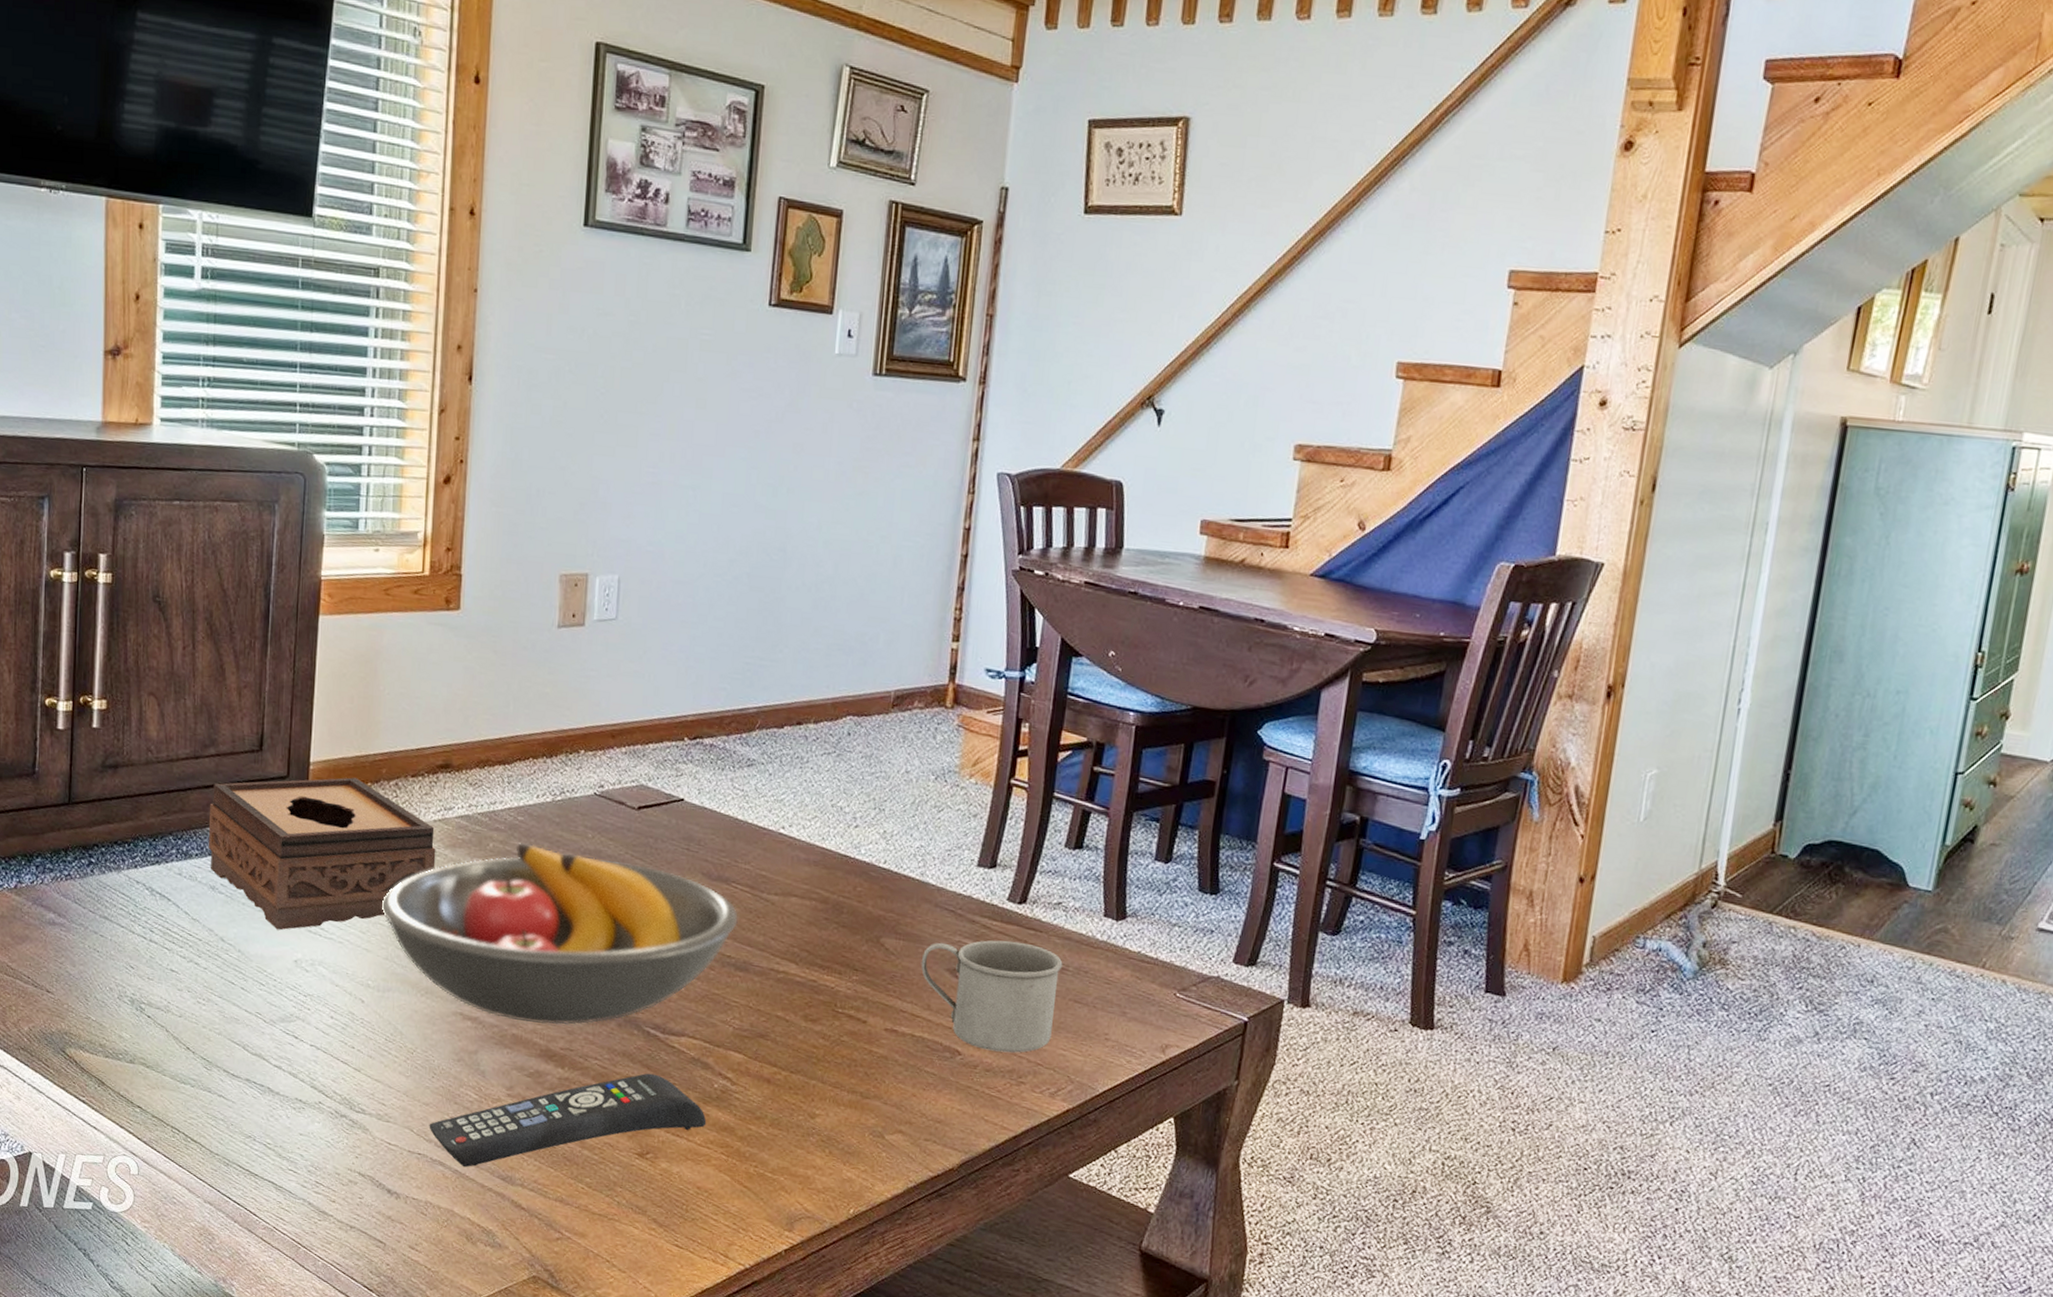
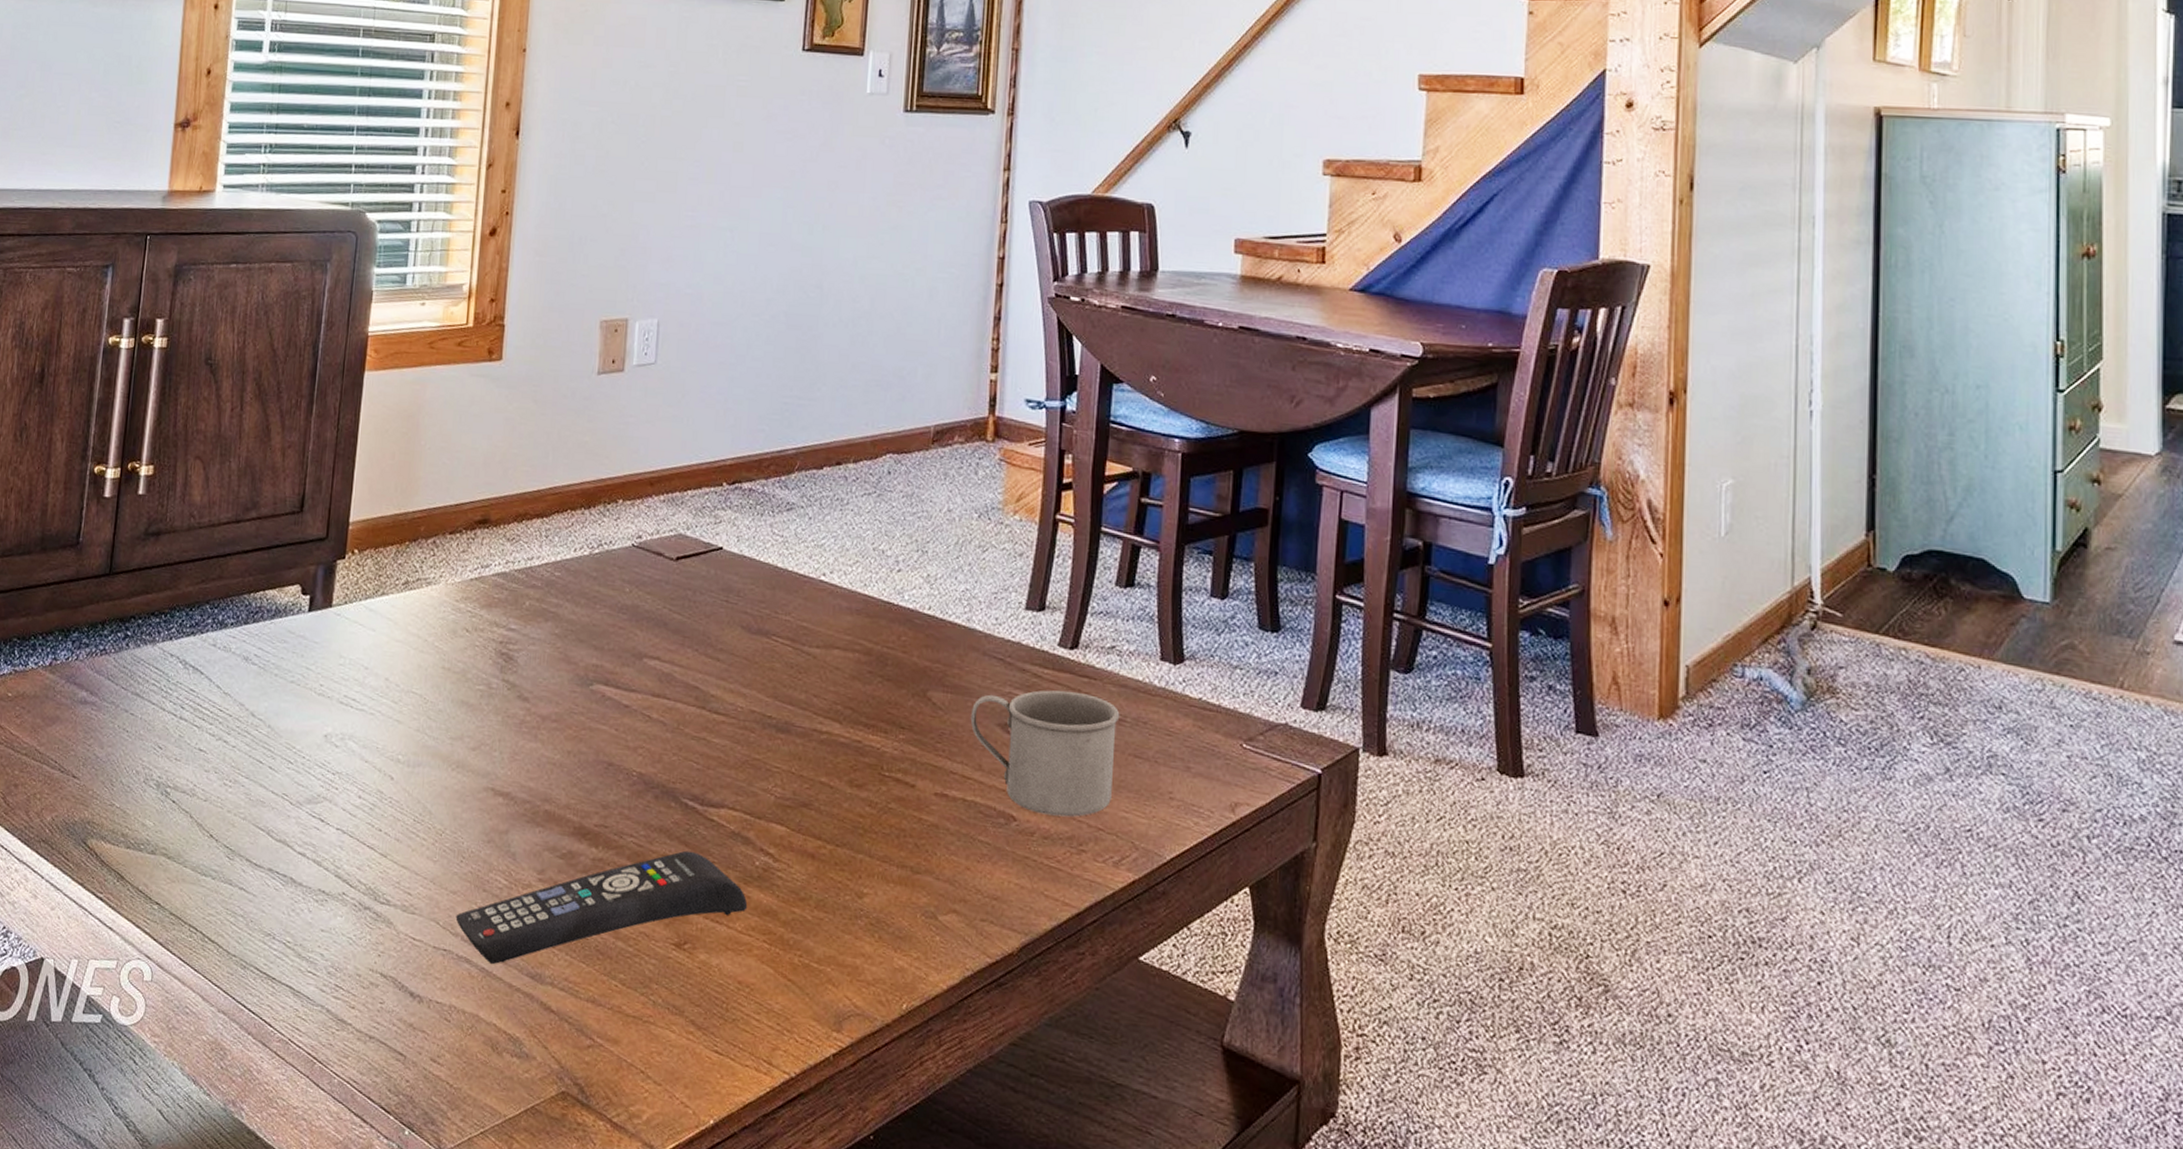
tissue box: present [208,777,436,931] -> none [243,537,472,703]
fruit bowl: present [382,842,739,1025] -> none [415,599,779,799]

